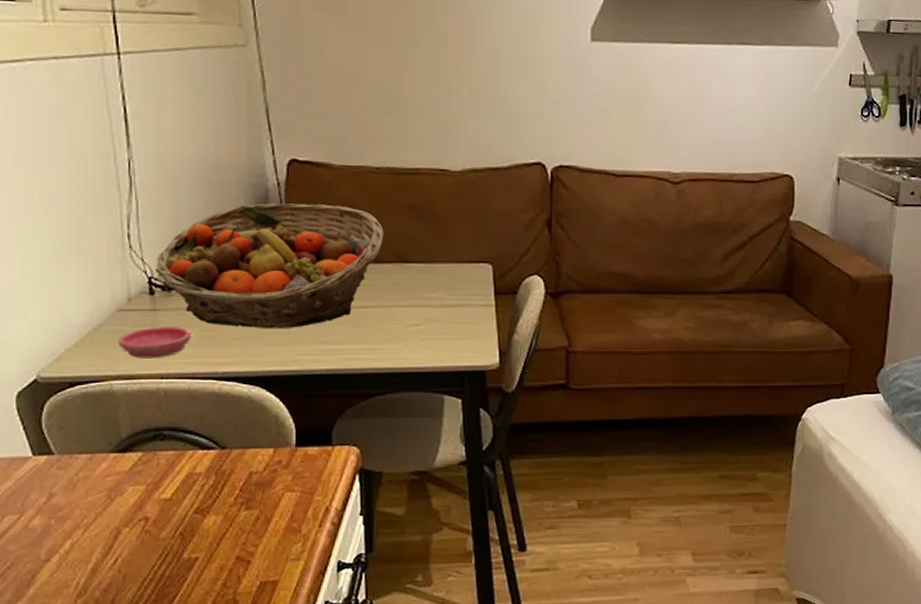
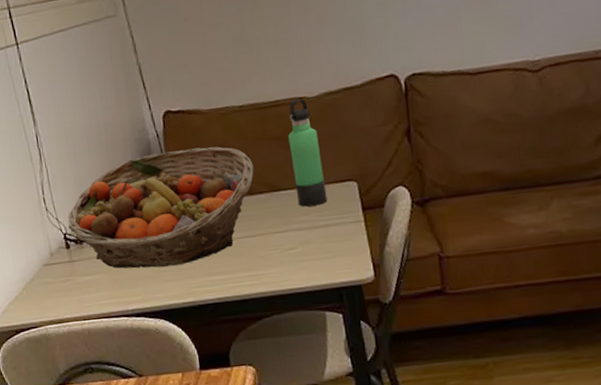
saucer: present [118,326,192,359] -> none [47,273,104,305]
thermos bottle: none [425,169,460,283] -> present [288,98,328,207]

